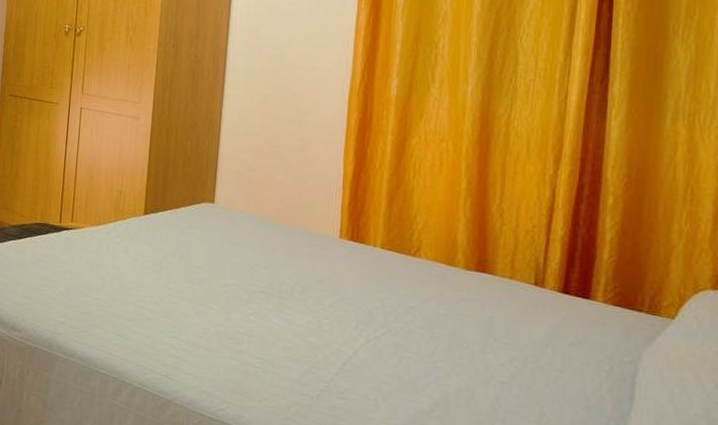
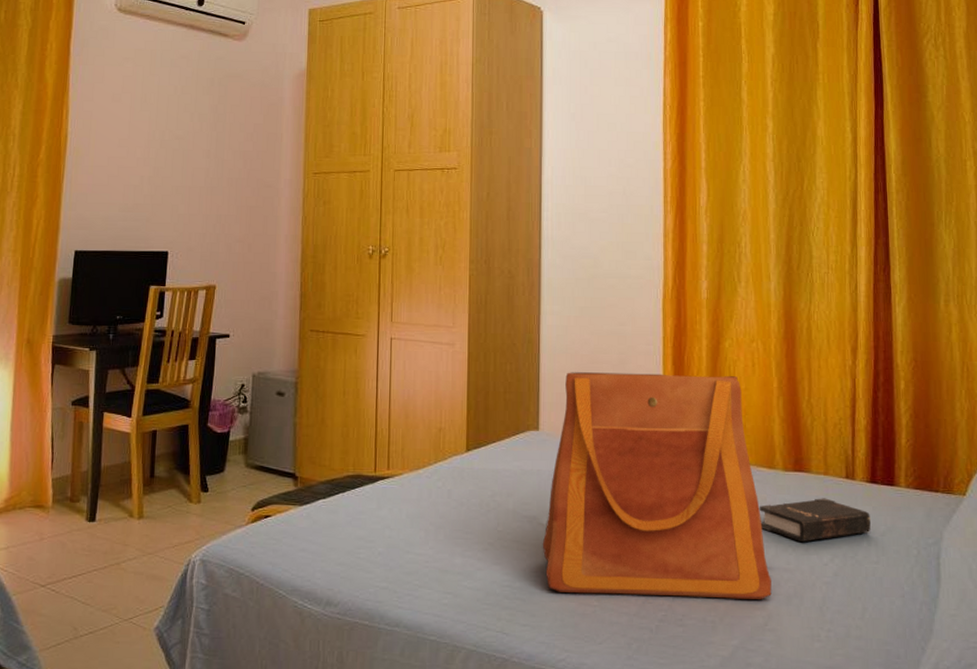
tote bag: none [210,153,442,387] -> present [542,372,772,599]
hardback book: none [434,299,559,341] -> present [760,498,871,543]

